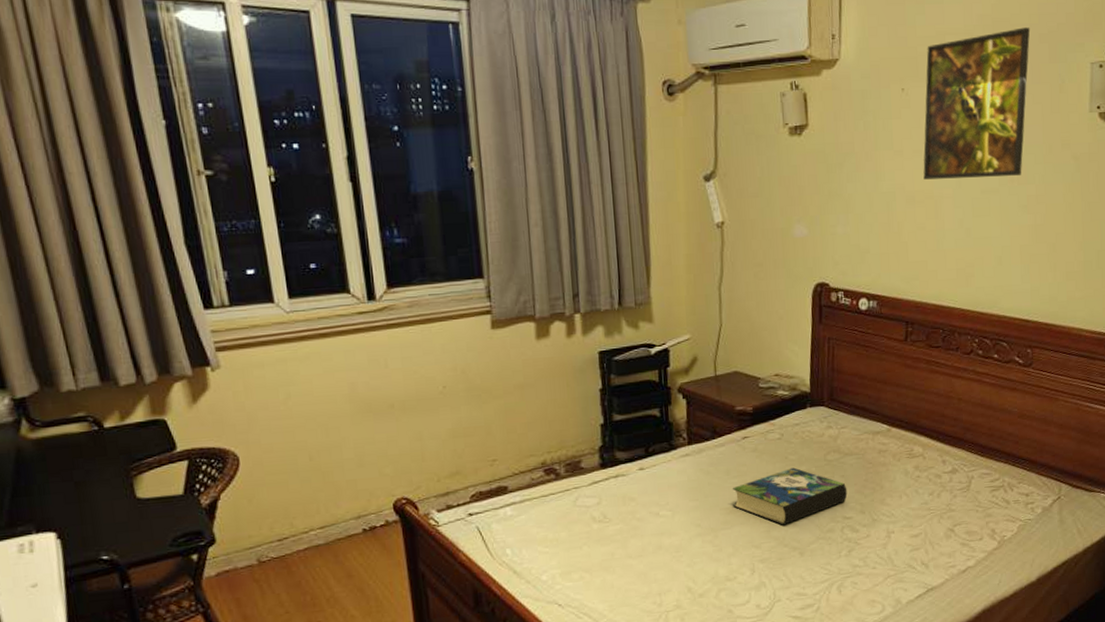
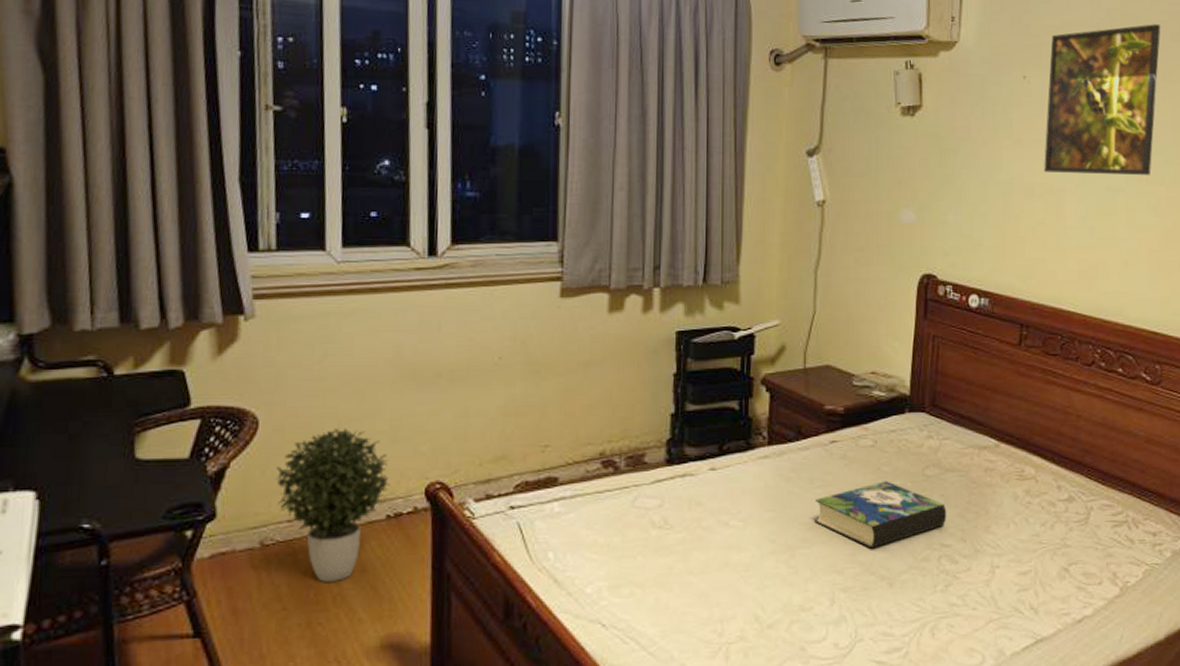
potted plant: none [261,458,362,588] -> present [274,428,390,583]

